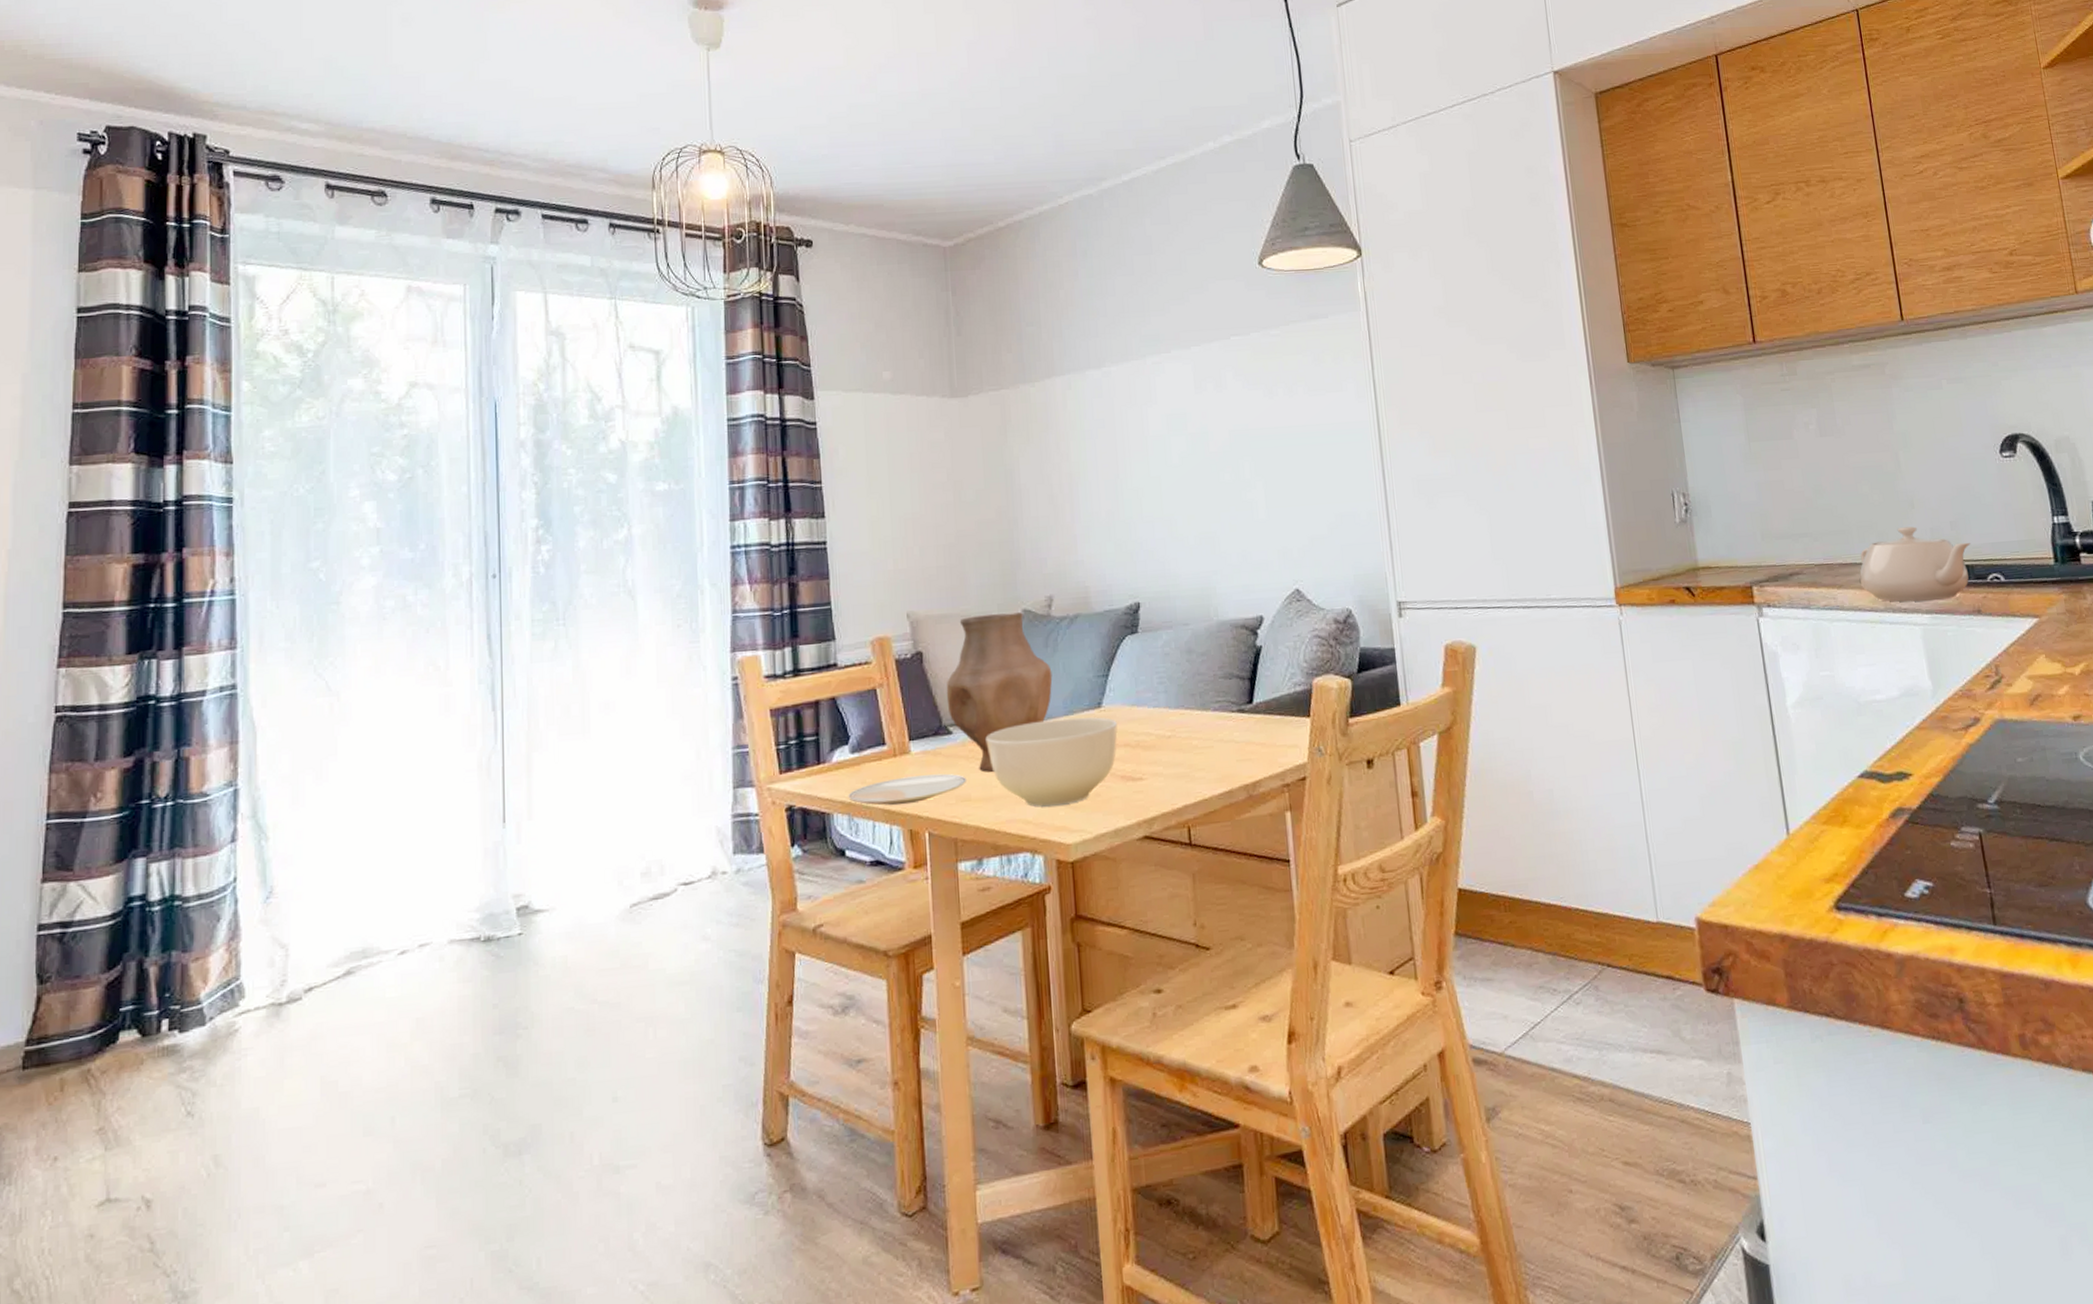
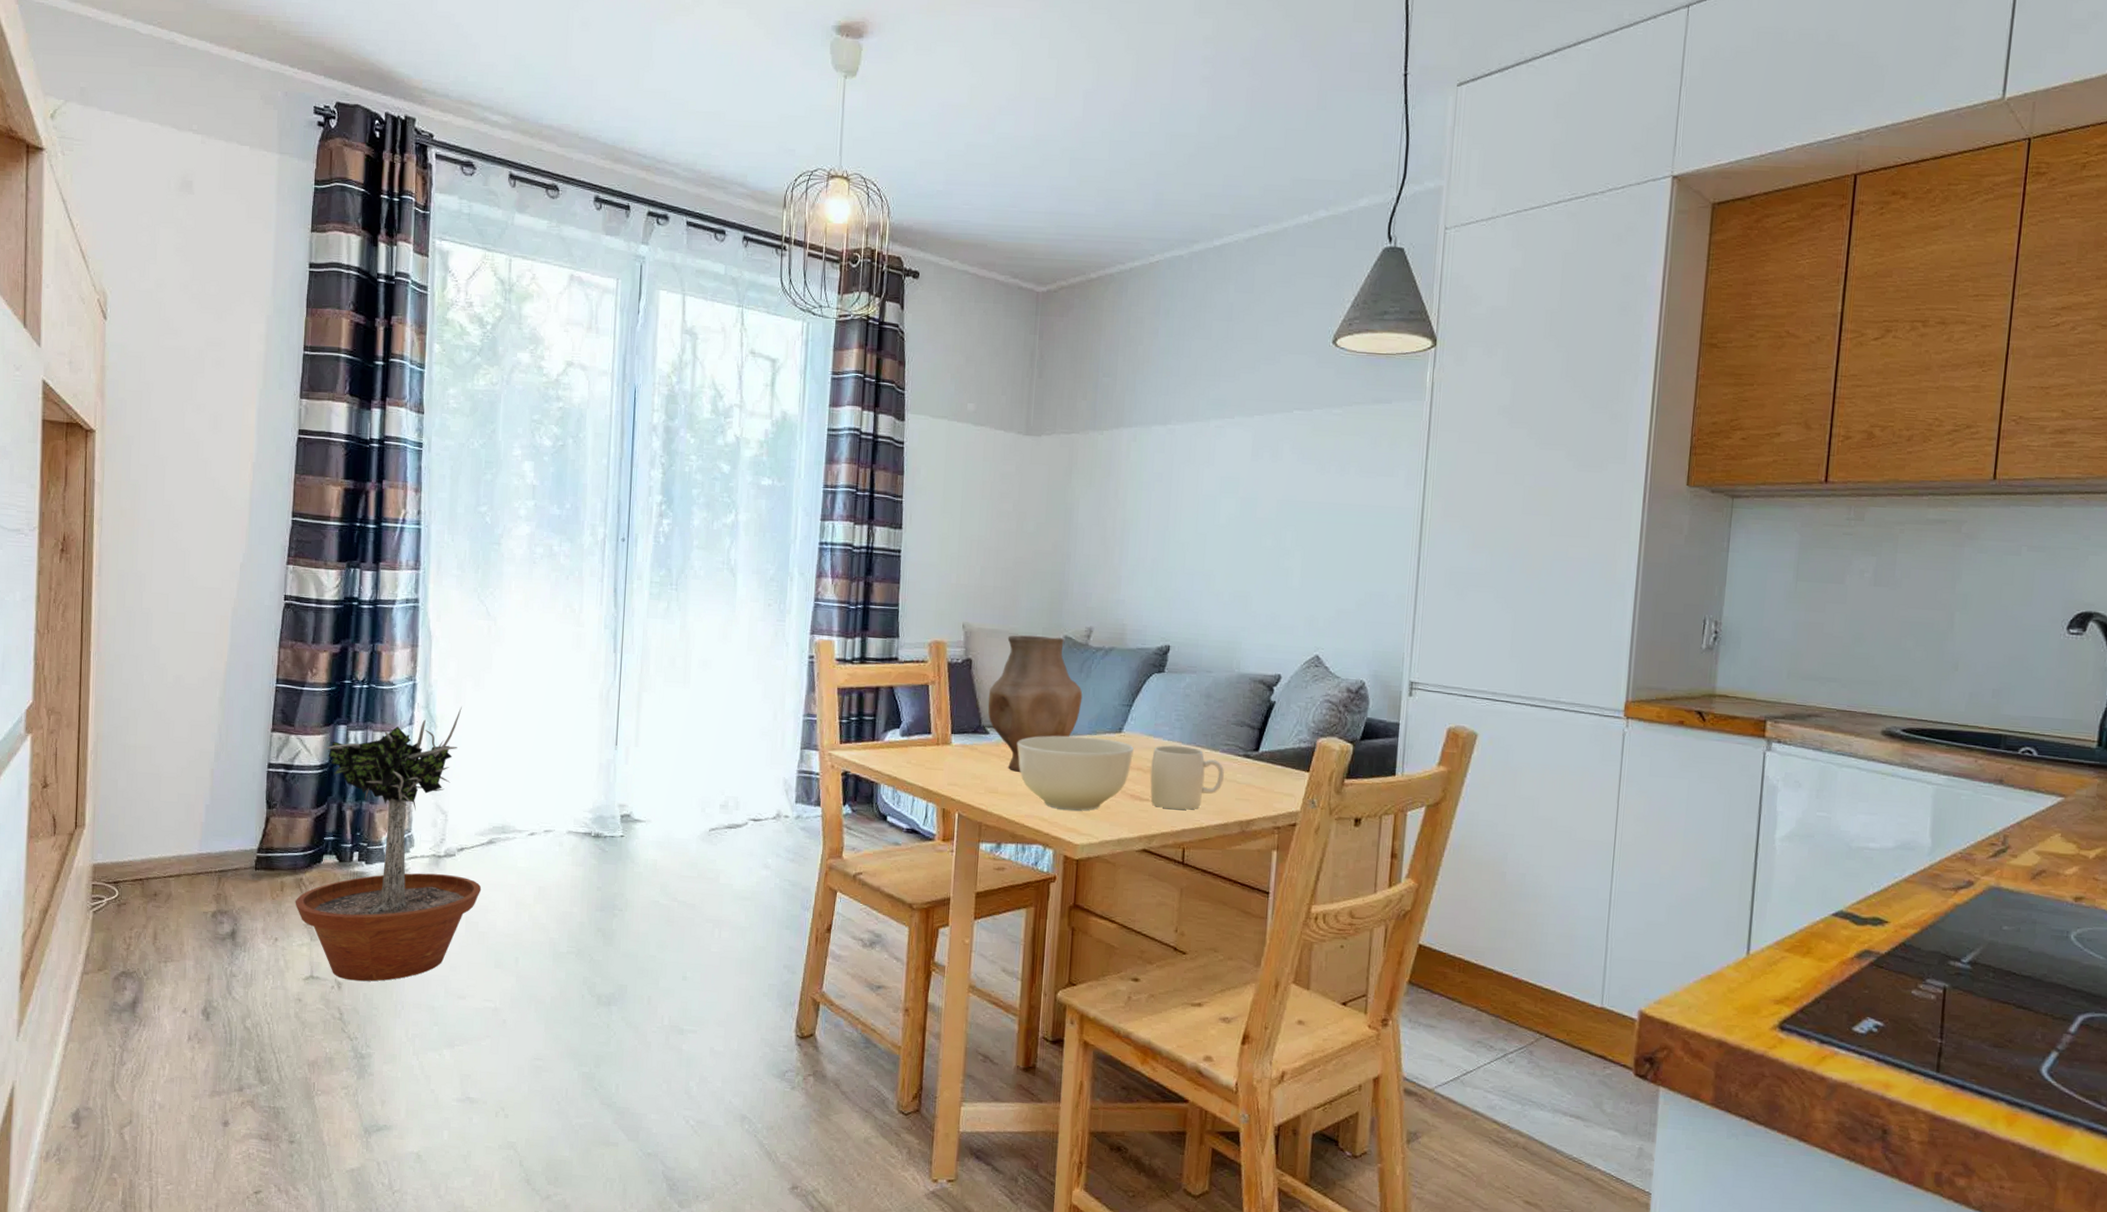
potted tree: none [81,808,340,1195] -> present [295,706,482,982]
plate: present [848,773,966,806] -> none [894,763,996,787]
mug: none [1138,711,1220,785] -> present [1149,745,1224,810]
teapot: present [1859,526,1972,602] -> none [1880,687,2011,764]

